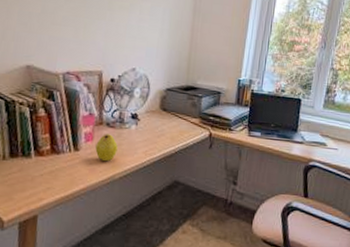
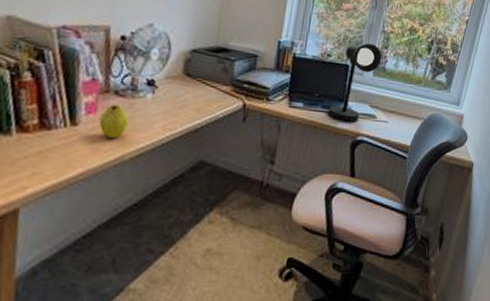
desk lamp: none [283,79,331,149] -> present [329,43,382,122]

